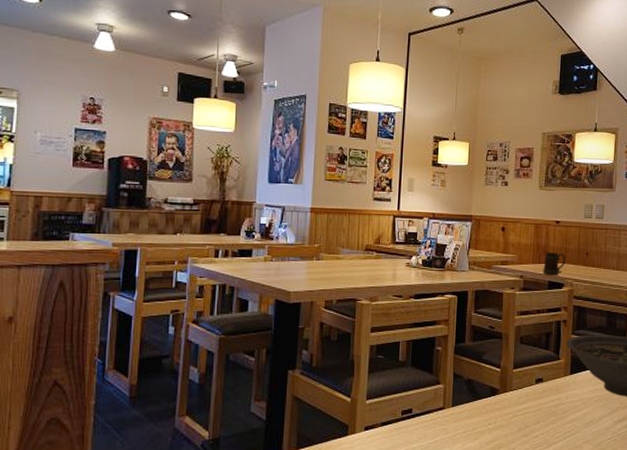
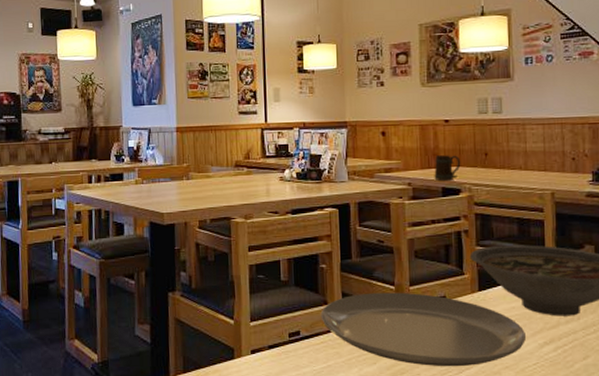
plate: none [432,374,604,442] -> present [320,292,526,367]

